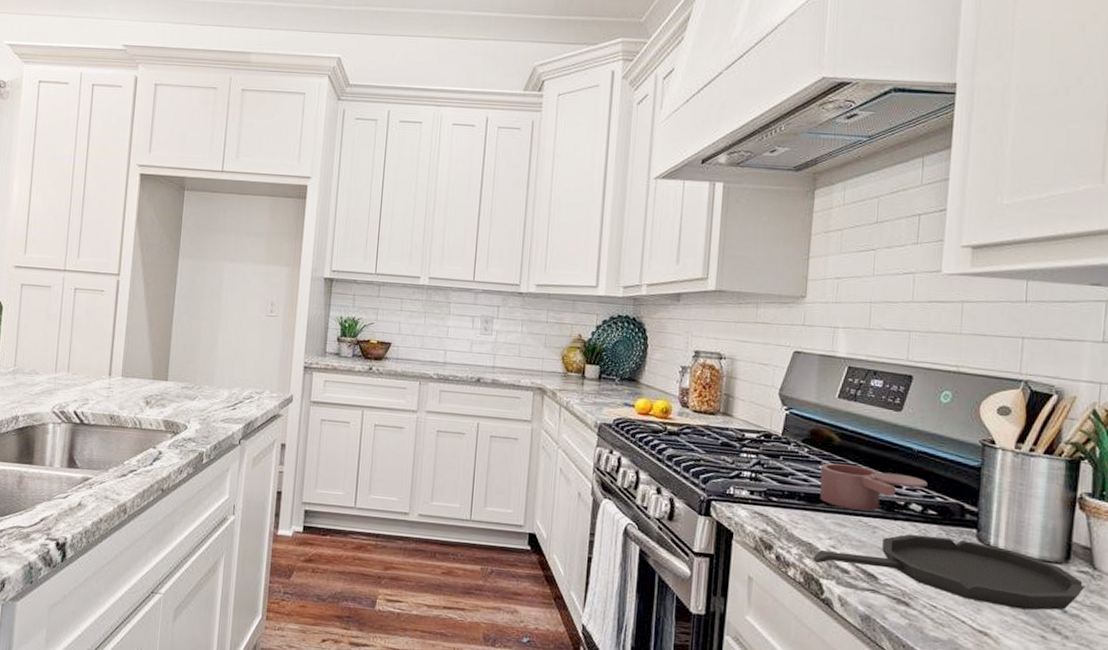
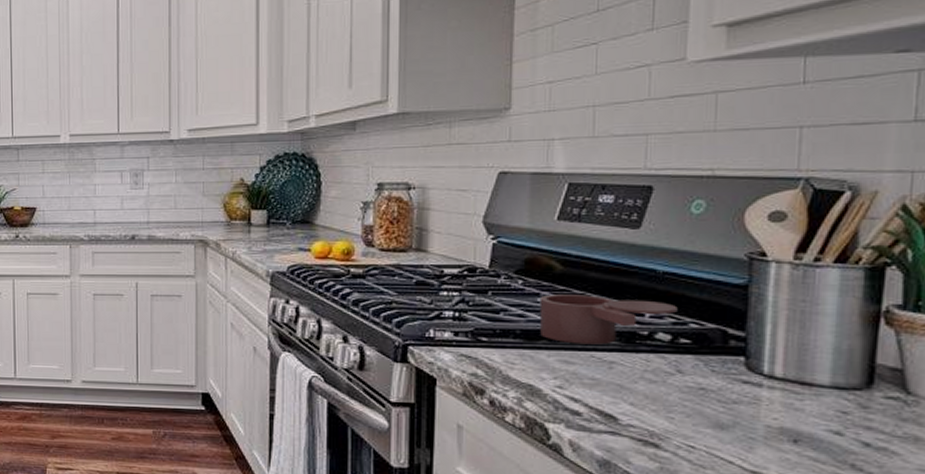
frying pan: present [811,534,1086,610] -> none [533,367,896,445]

